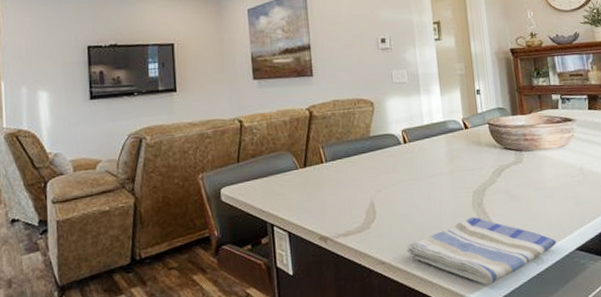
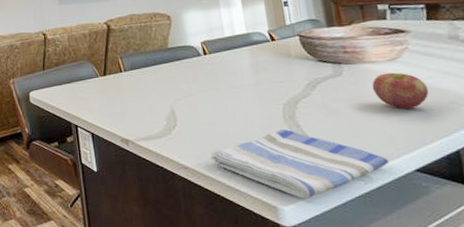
apple: none [545,158,588,192] -> present [371,72,429,109]

